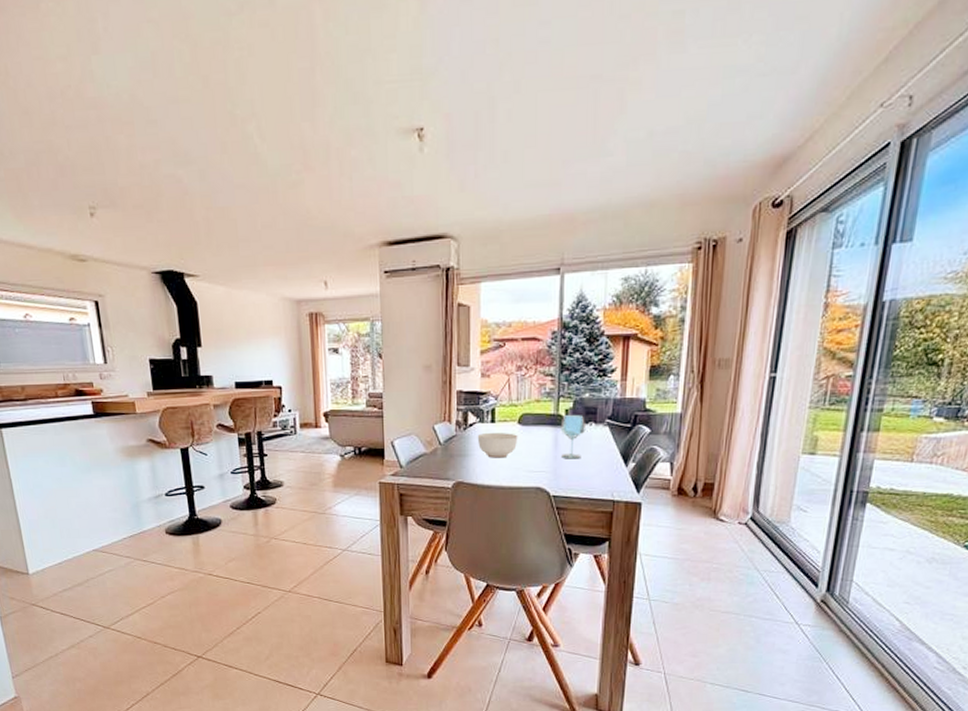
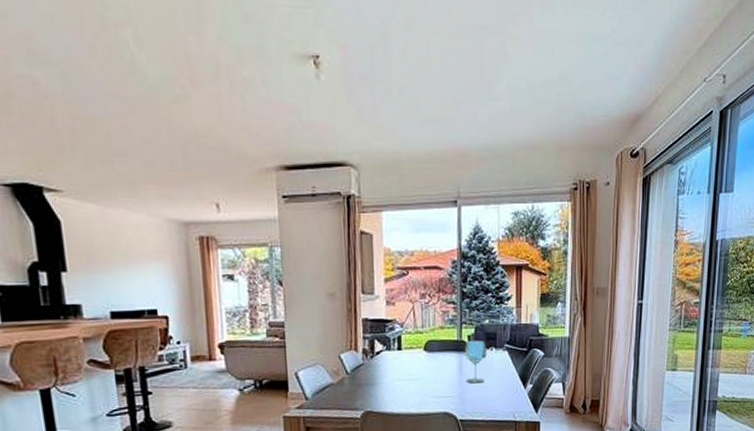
bowl: present [477,433,518,458] -> none [384,360,425,386]

